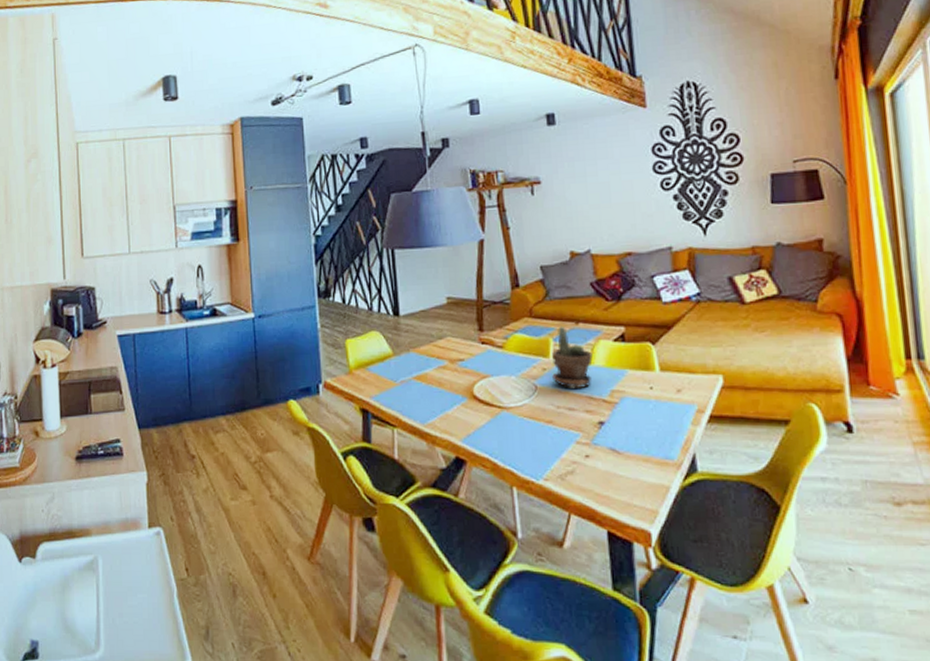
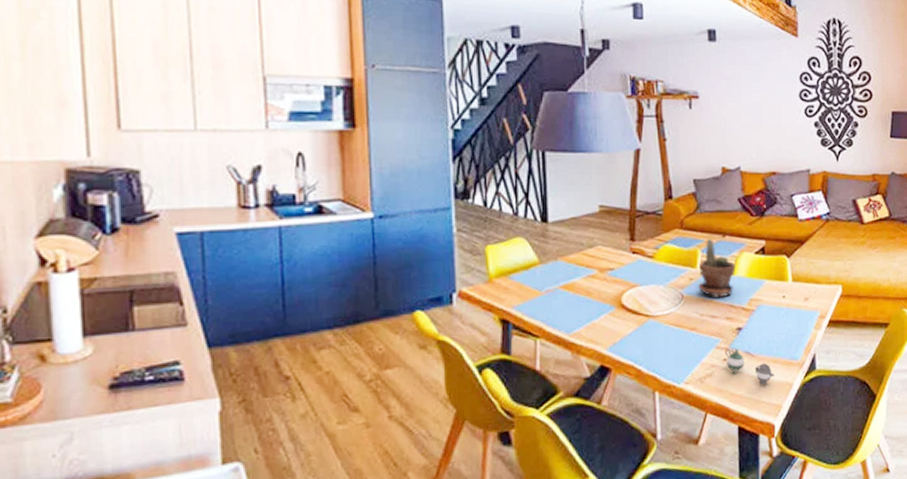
teapot: none [586,444,646,486] -> present [724,348,774,385]

